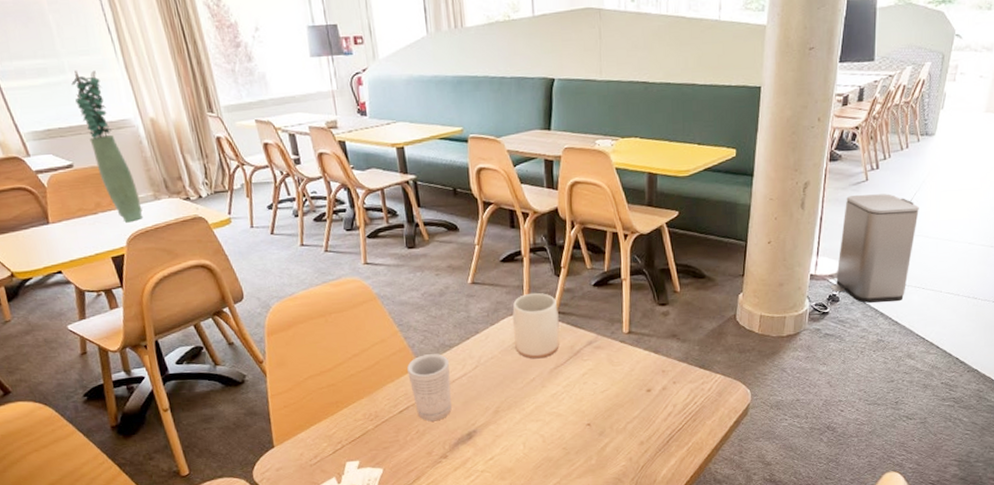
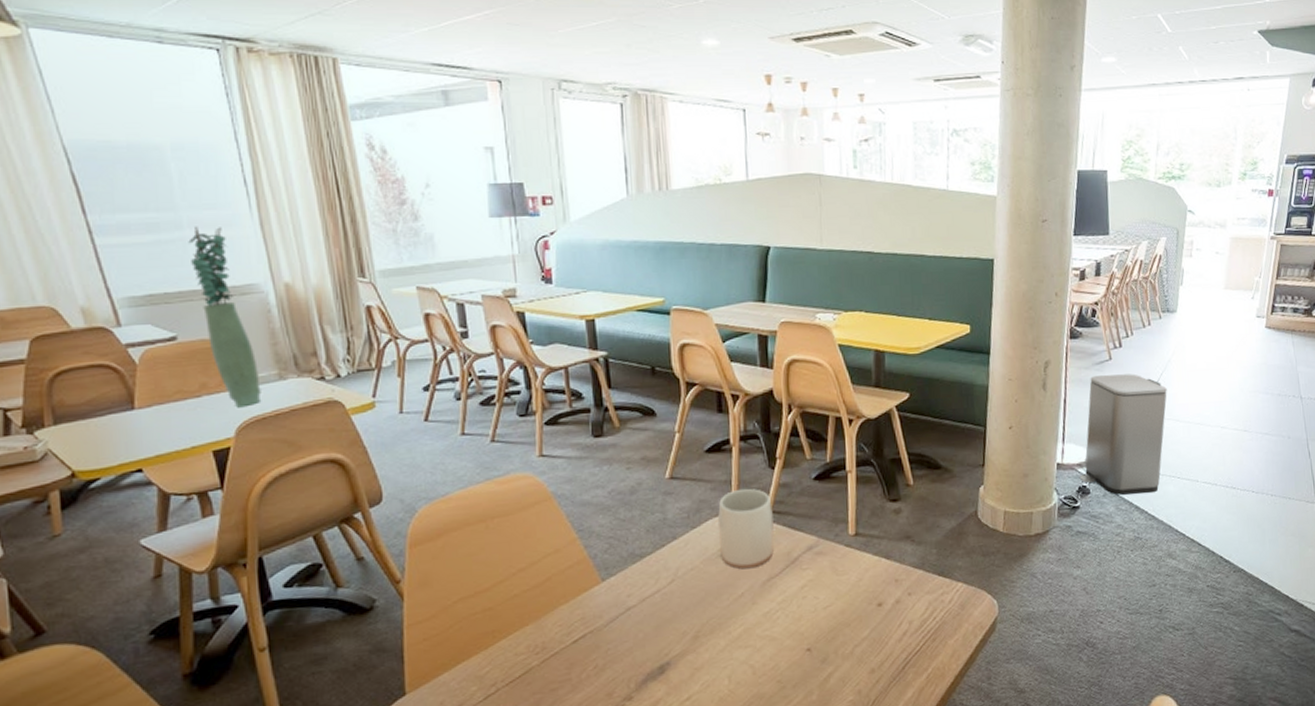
cup: present [407,354,452,422] -> none [586,565,640,653]

